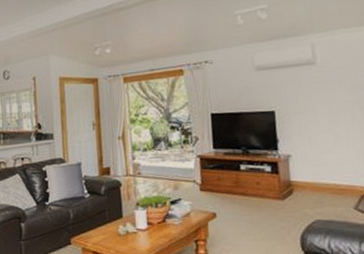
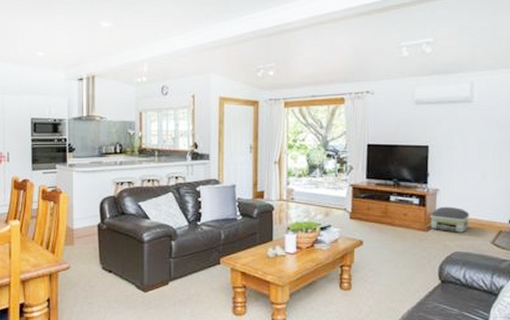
air purifier: none [284,172,328,200] -> present [430,206,470,233]

